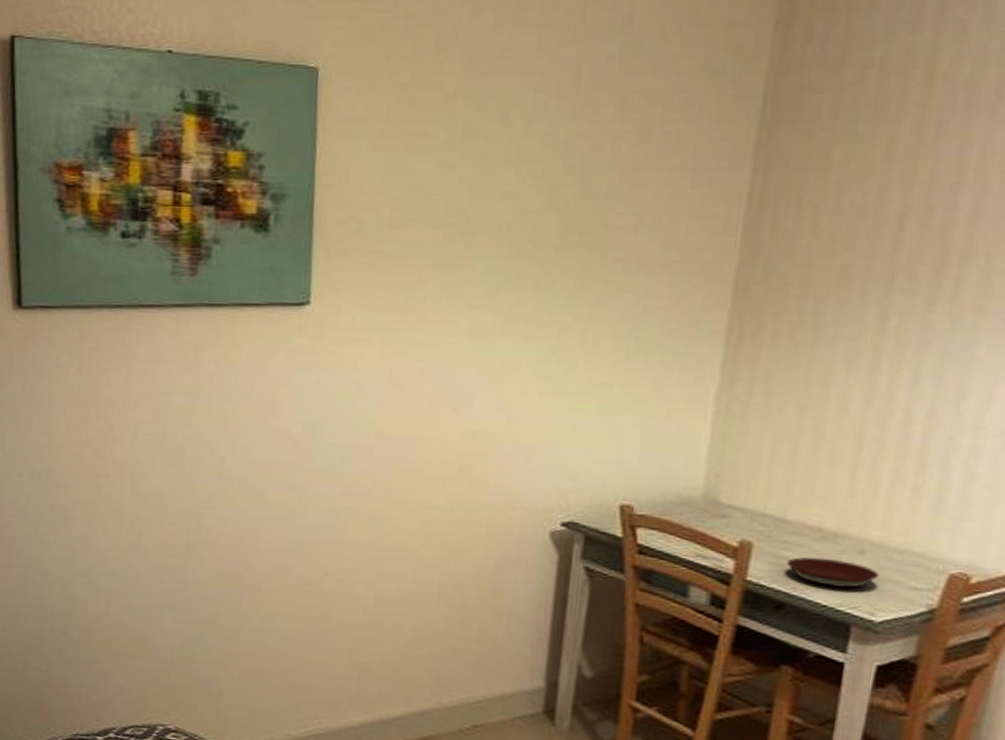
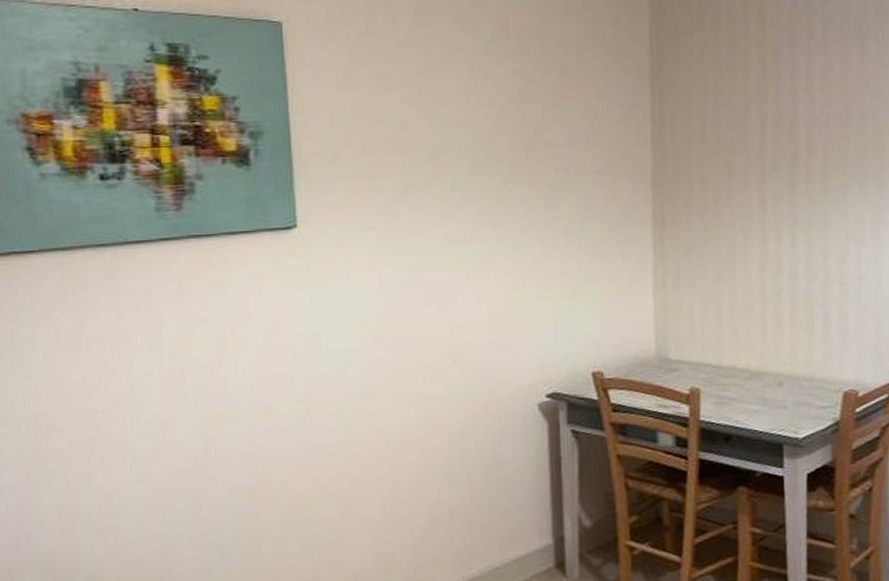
plate: present [787,557,880,589] -> none [728,392,796,416]

